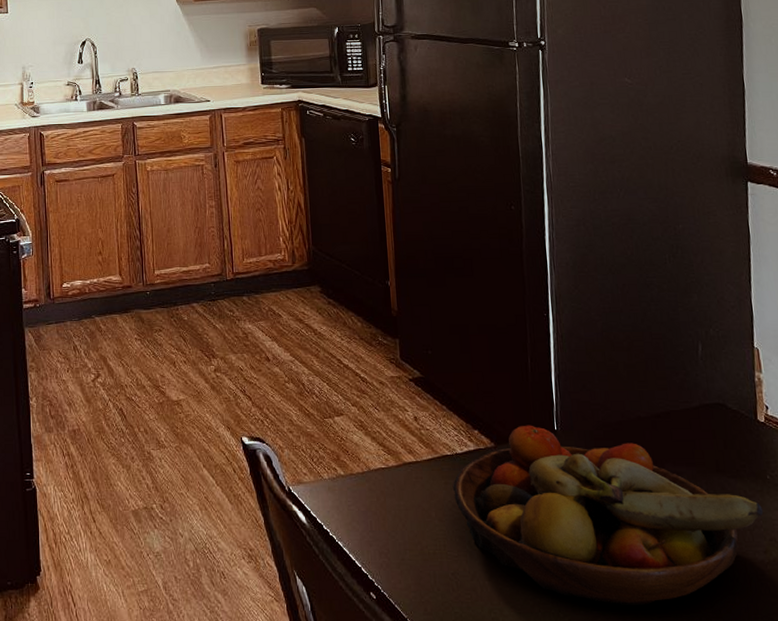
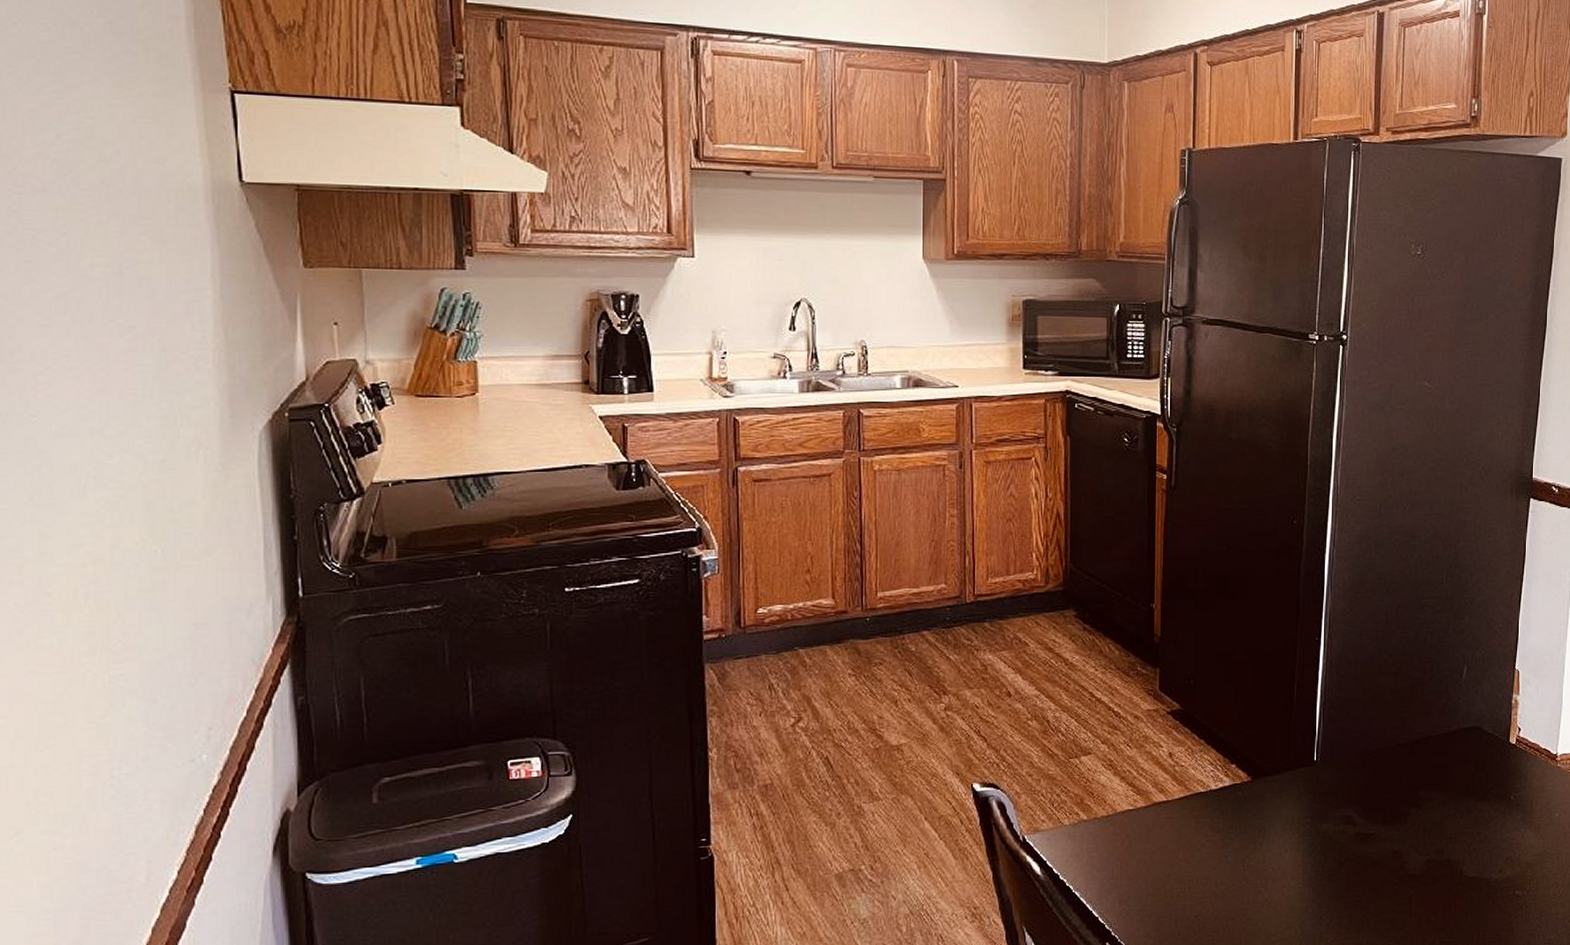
fruit bowl: present [452,425,764,607] -> none [1203,756,1504,934]

